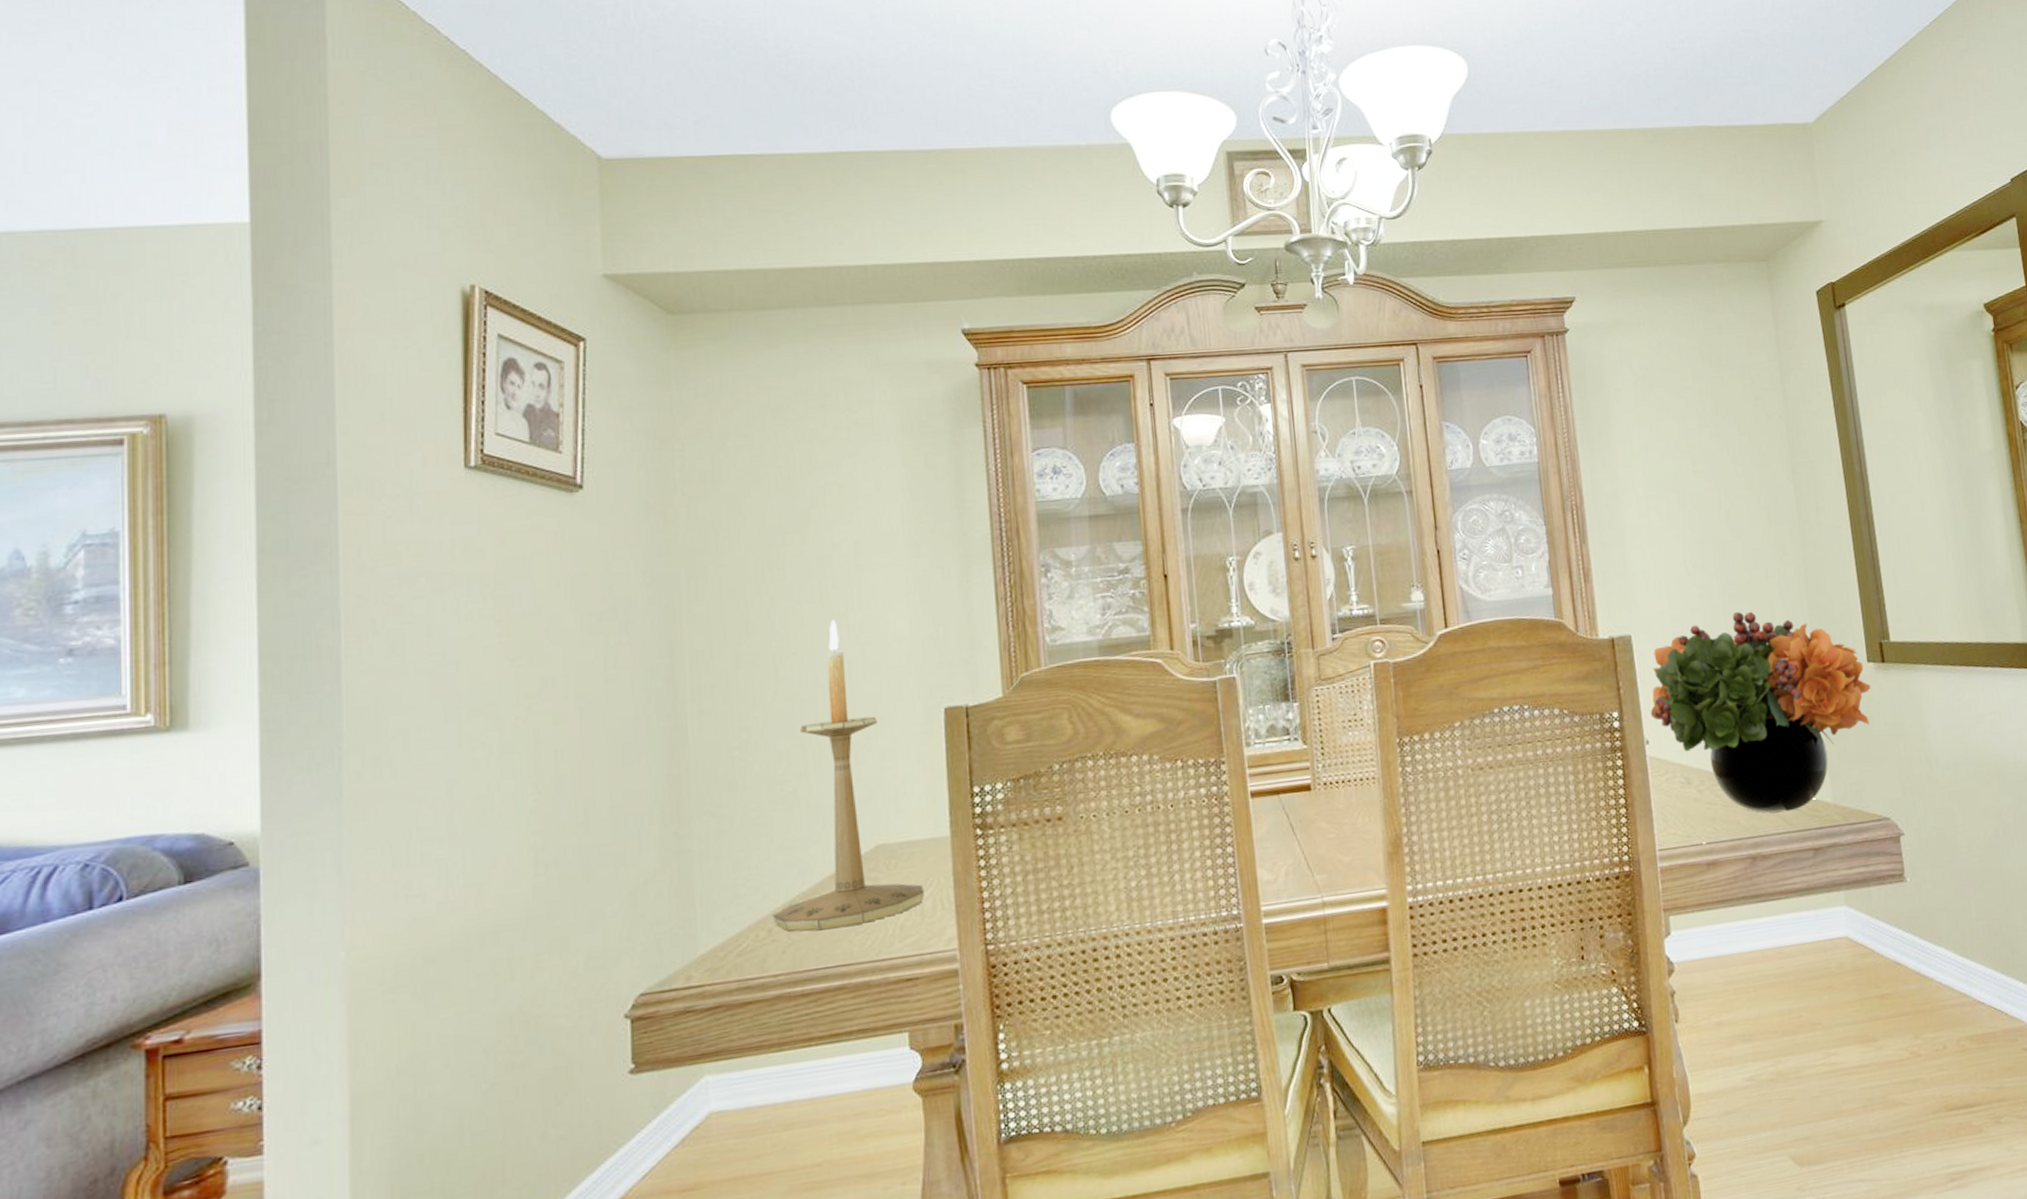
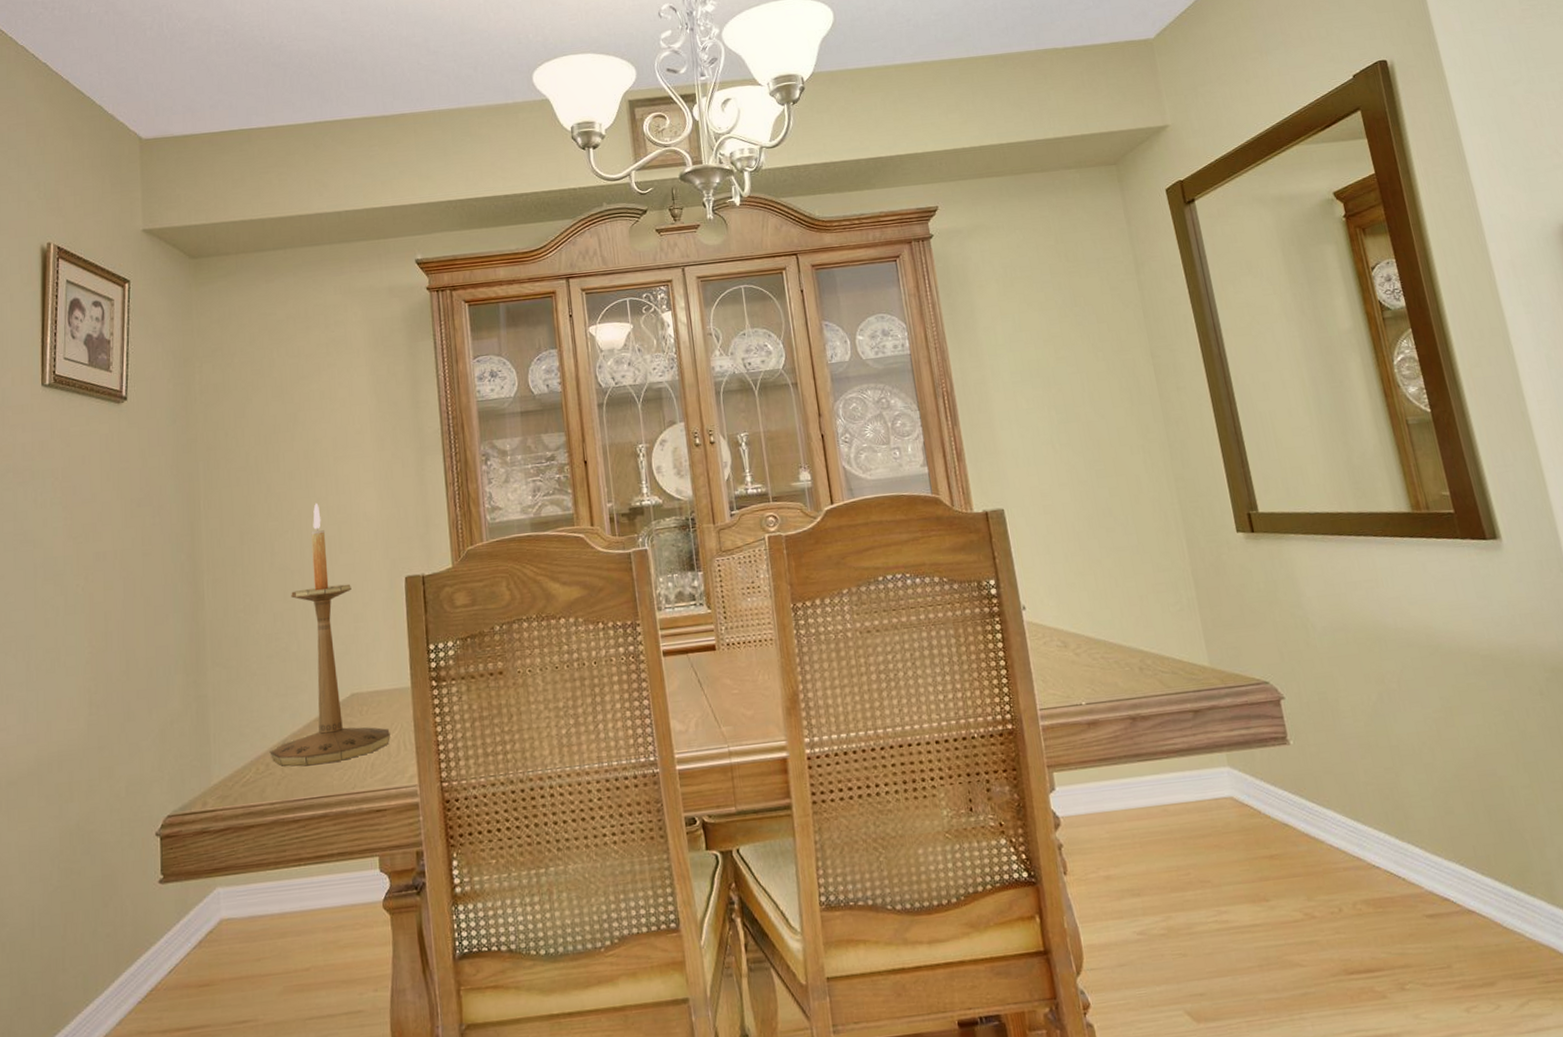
flower arrangement: present [1650,611,1871,813] -> none [1025,485,1243,676]

